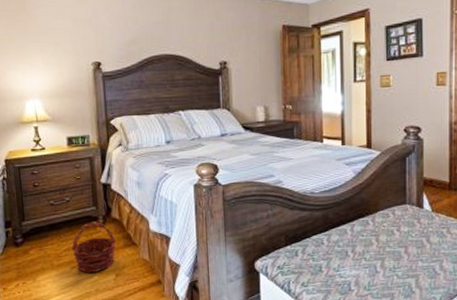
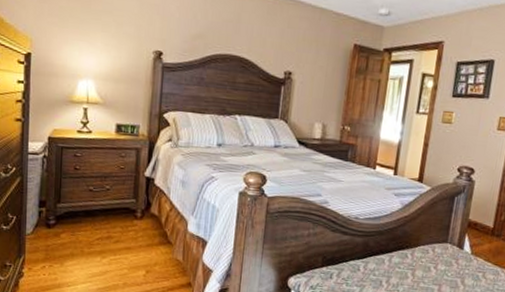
basket: present [71,221,117,273] -> none [105,214,152,266]

